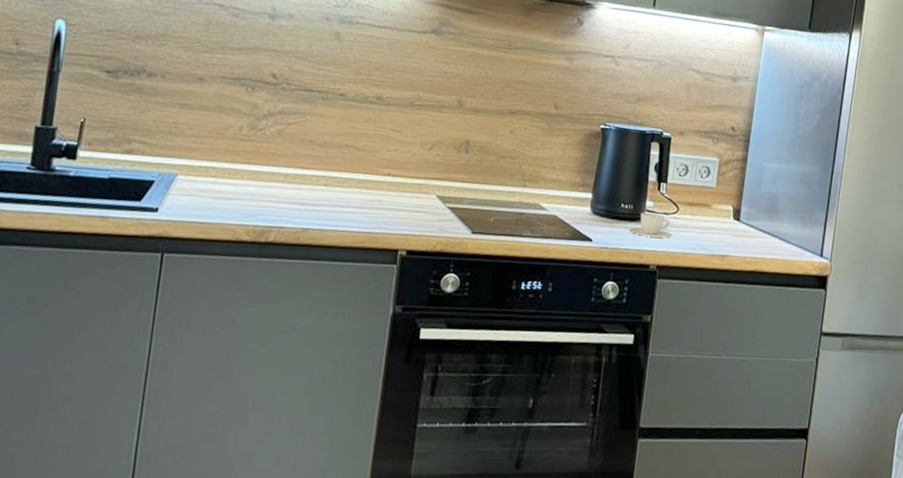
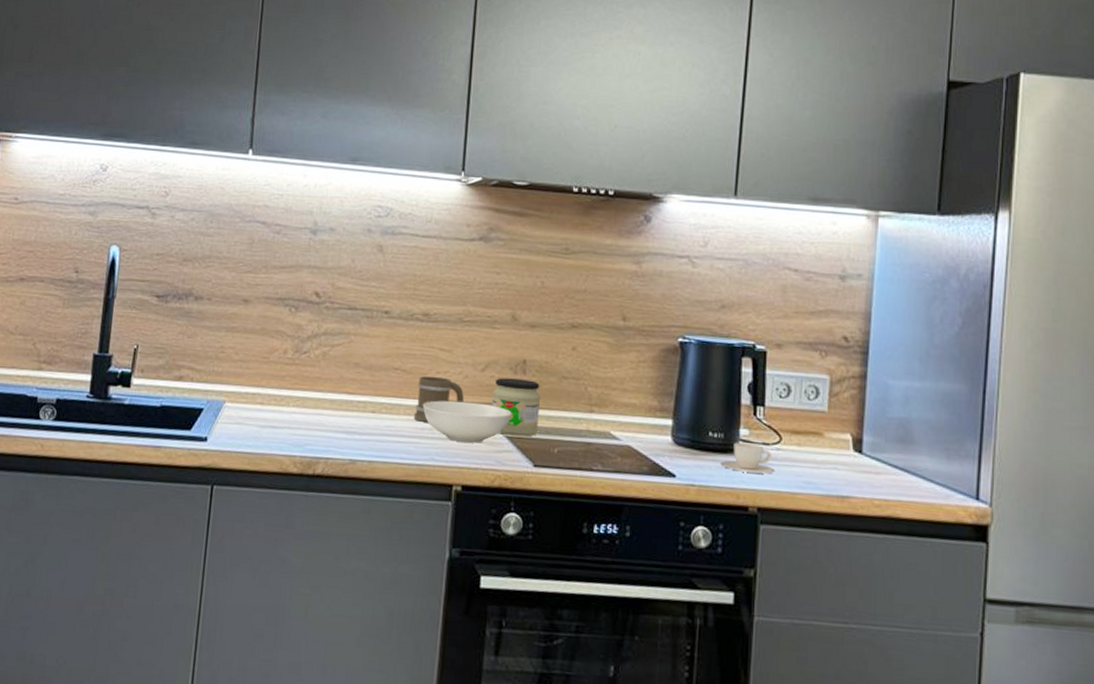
mug: none [364,153,412,195] -> present [413,376,464,422]
bowl: none [373,175,455,213] -> present [422,400,512,443]
jar: none [436,156,481,208] -> present [491,378,541,437]

